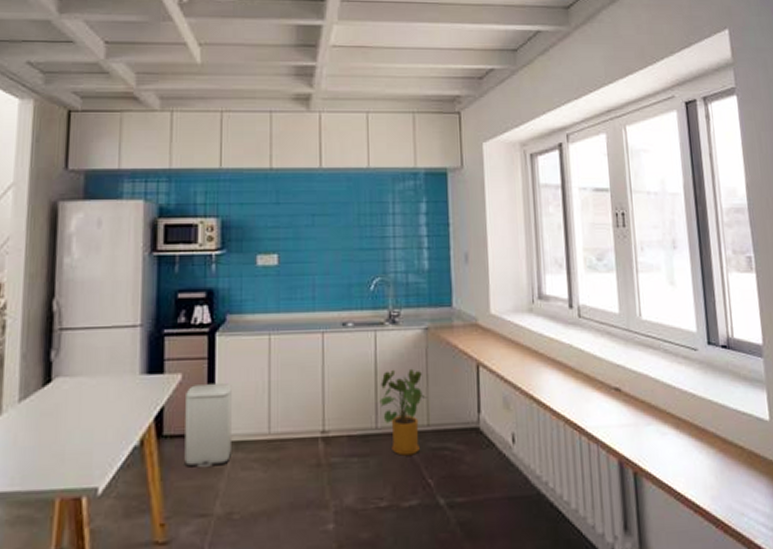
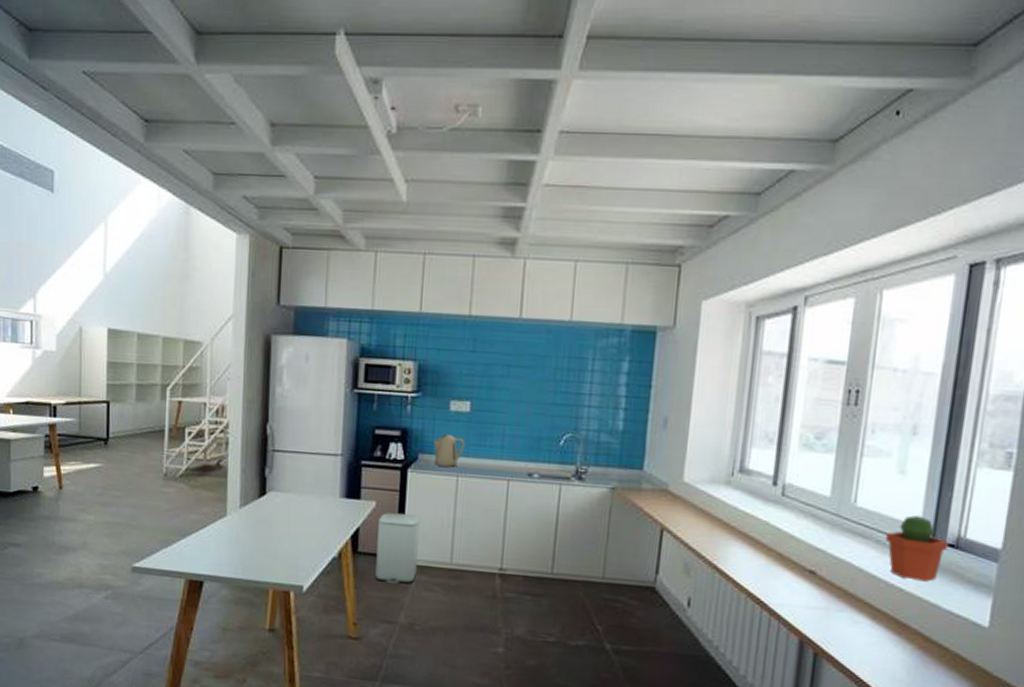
kettle: none [241,290,275,325] -> present [432,433,465,467]
house plant: present [379,368,427,456] -> none [557,522,606,602]
succulent plant: none [671,322,722,385] -> present [886,515,948,582]

